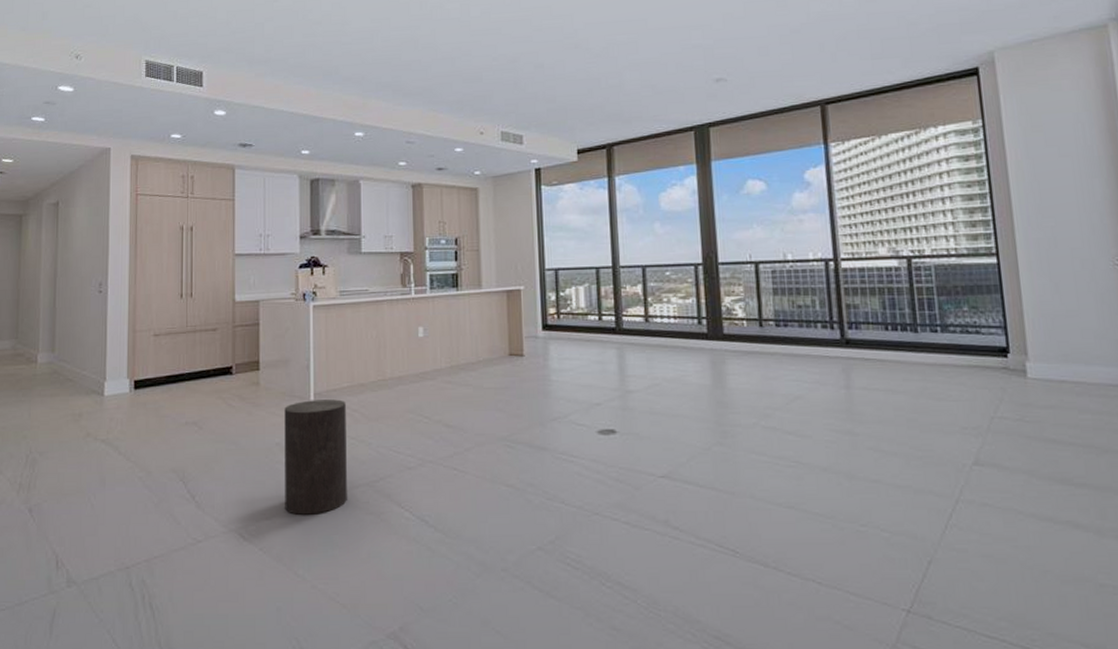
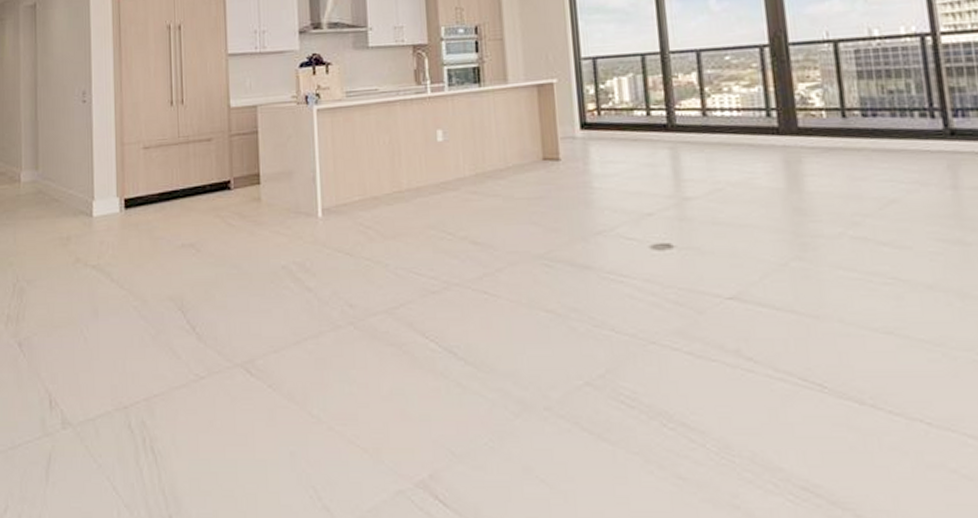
stool: present [284,399,347,515] -> none [289,215,364,347]

